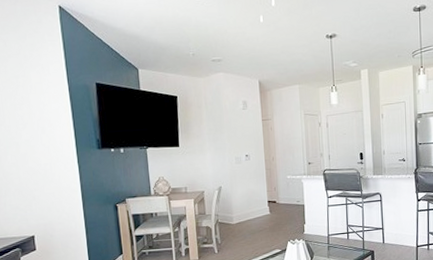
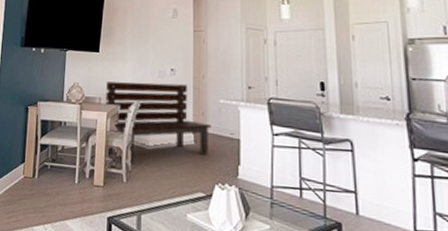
bench: none [190,167,282,237] -> present [106,82,211,162]

